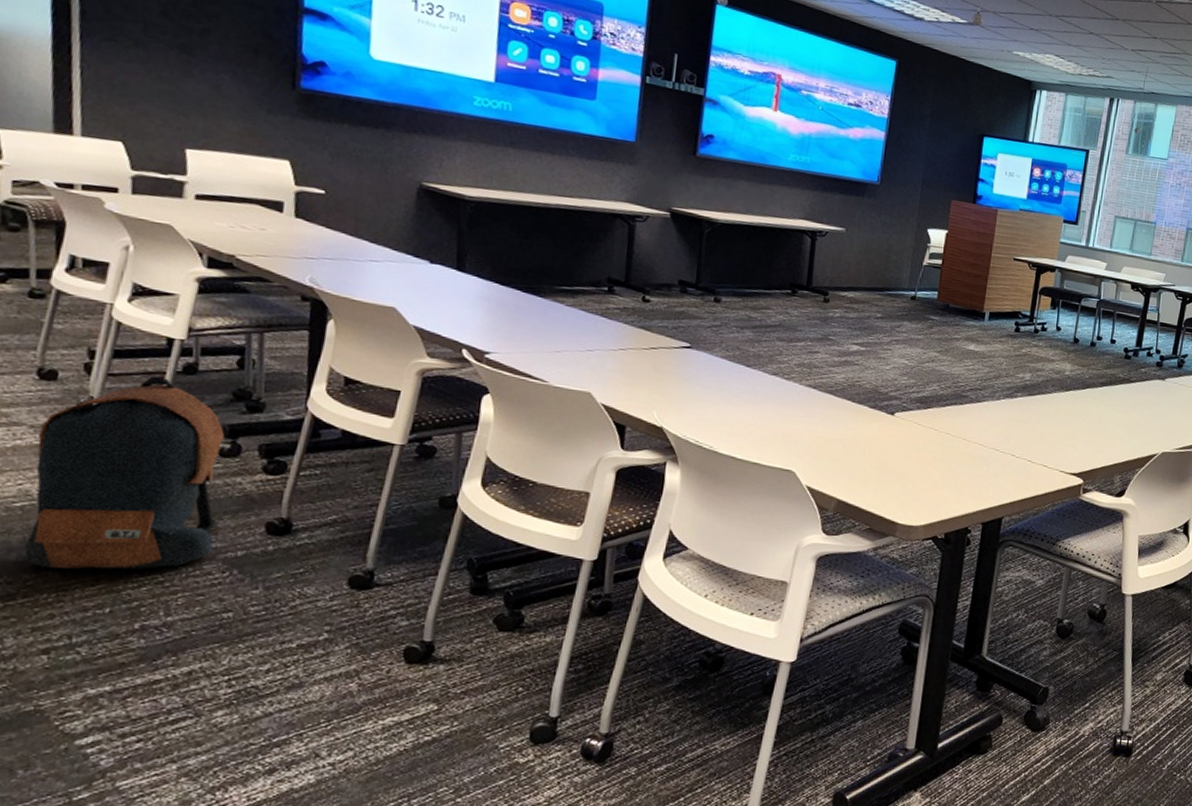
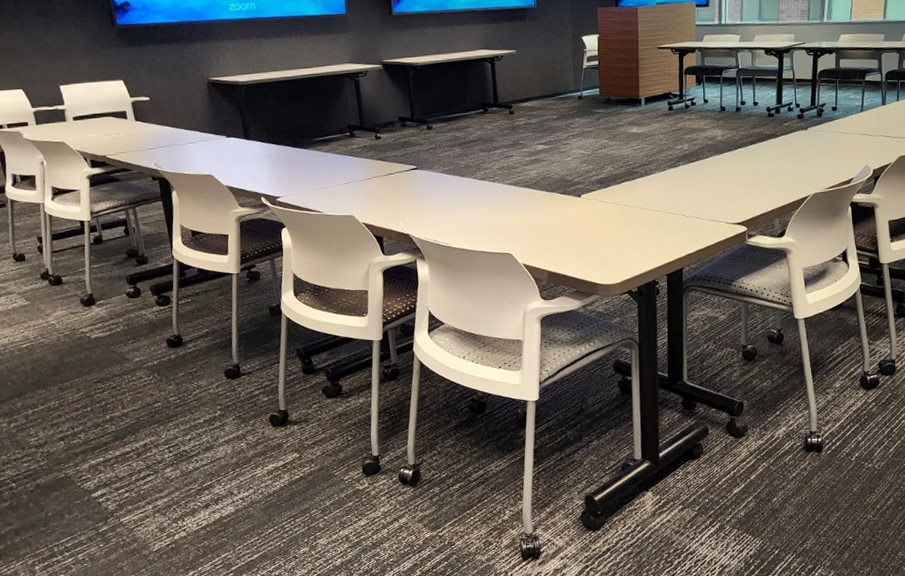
backpack: present [24,375,224,570] -> none [24,248,140,386]

